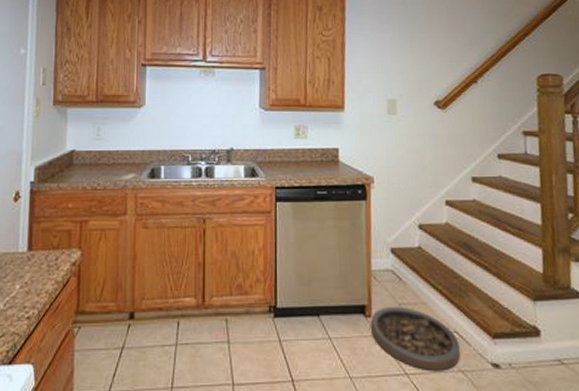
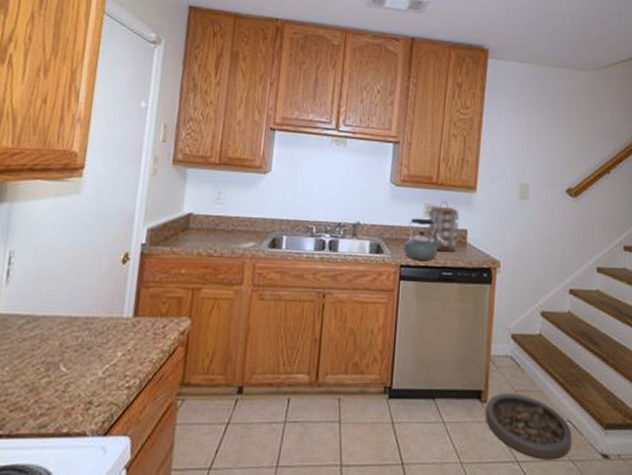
kettle: none [277,140,317,182] -> present [403,218,445,262]
spice rack: none [297,122,330,171] -> present [425,201,459,252]

